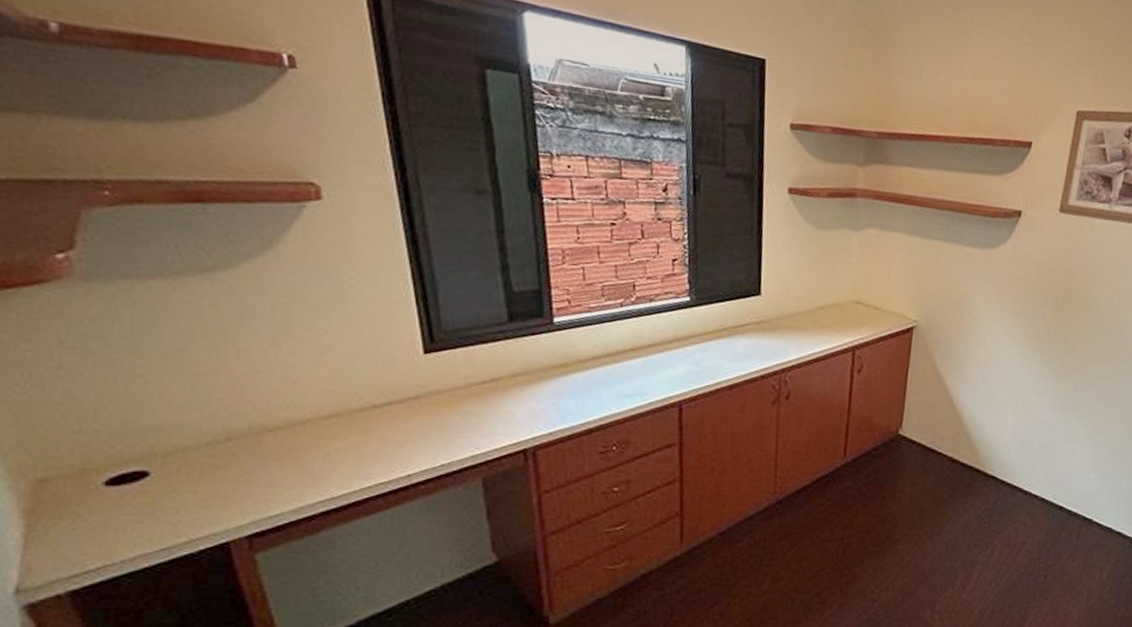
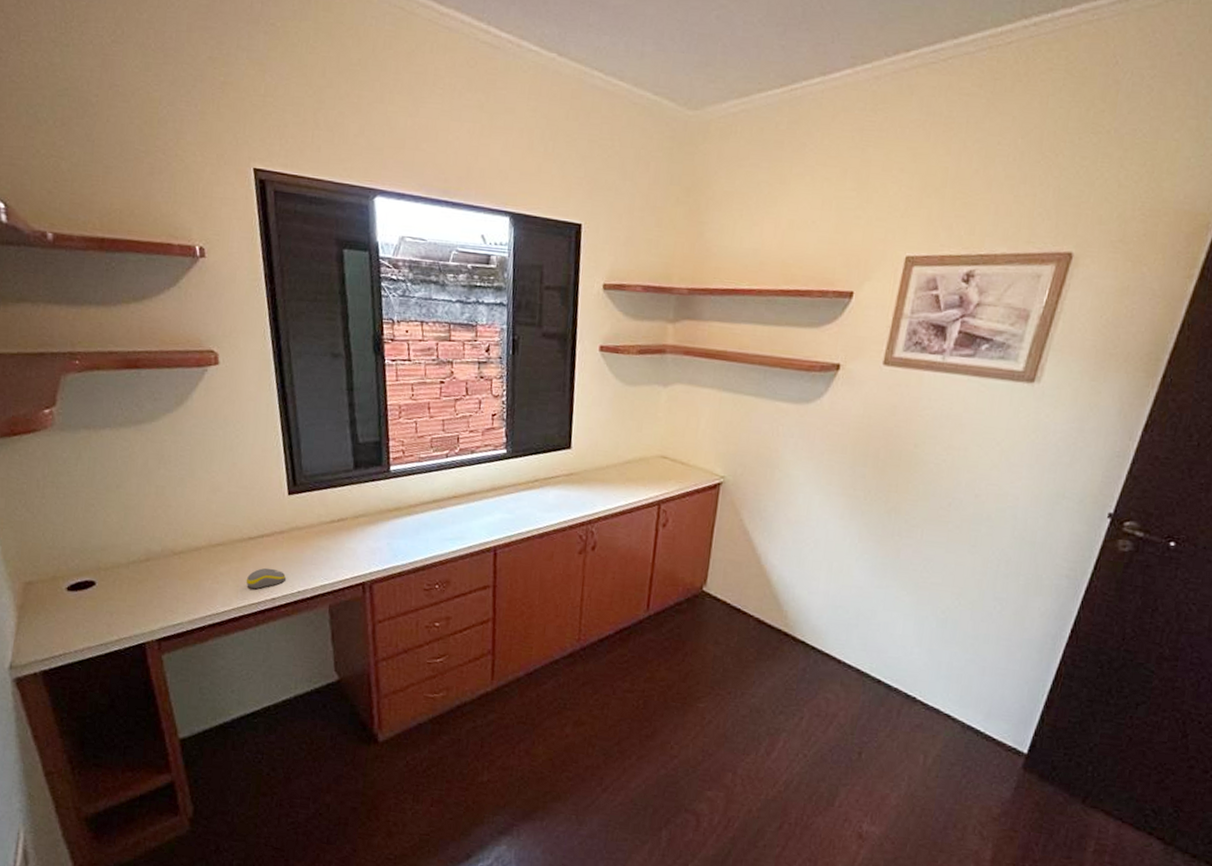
computer mouse: none [370,440,424,465] -> present [246,567,286,589]

